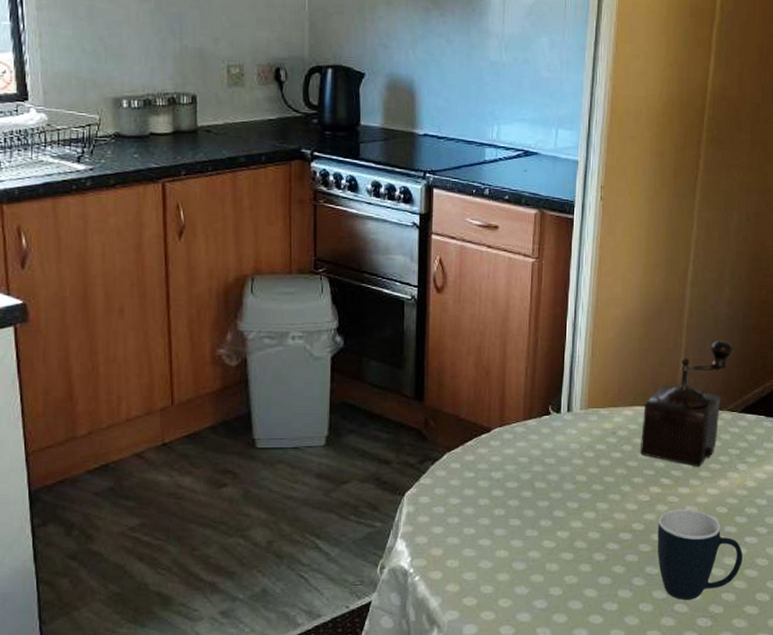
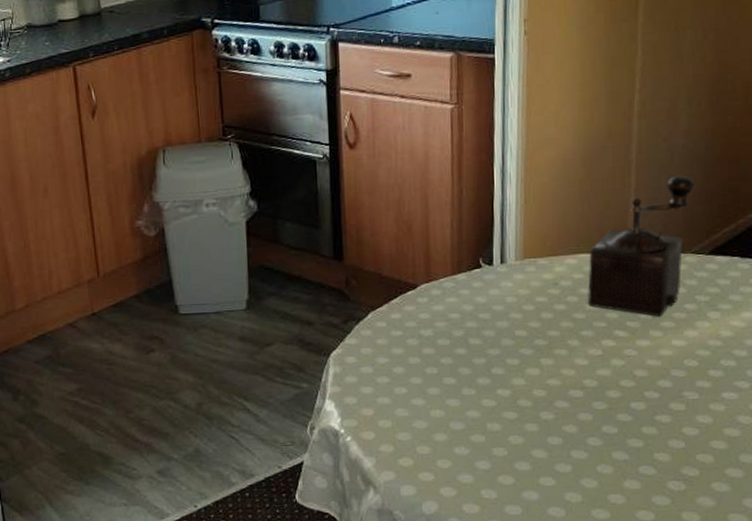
mug: present [657,509,743,600] -> none [614,363,720,461]

